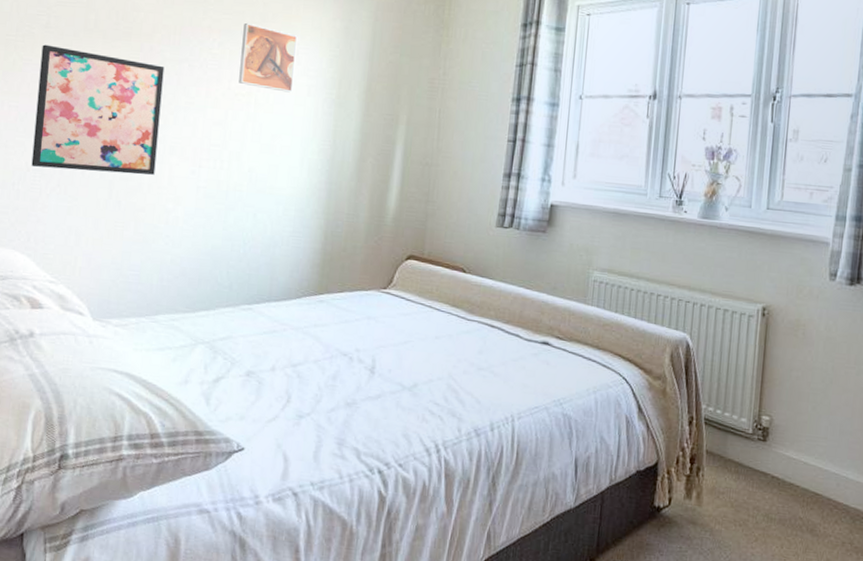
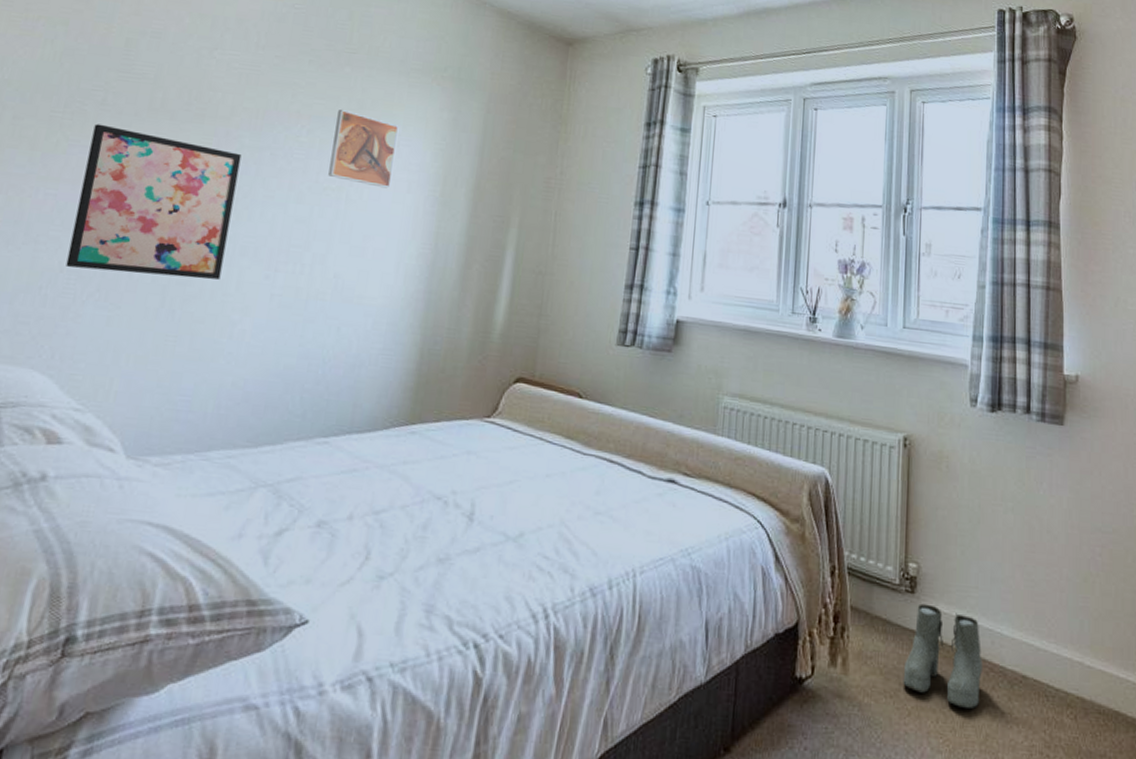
boots: none [751,450,828,539] -> present [903,603,983,710]

